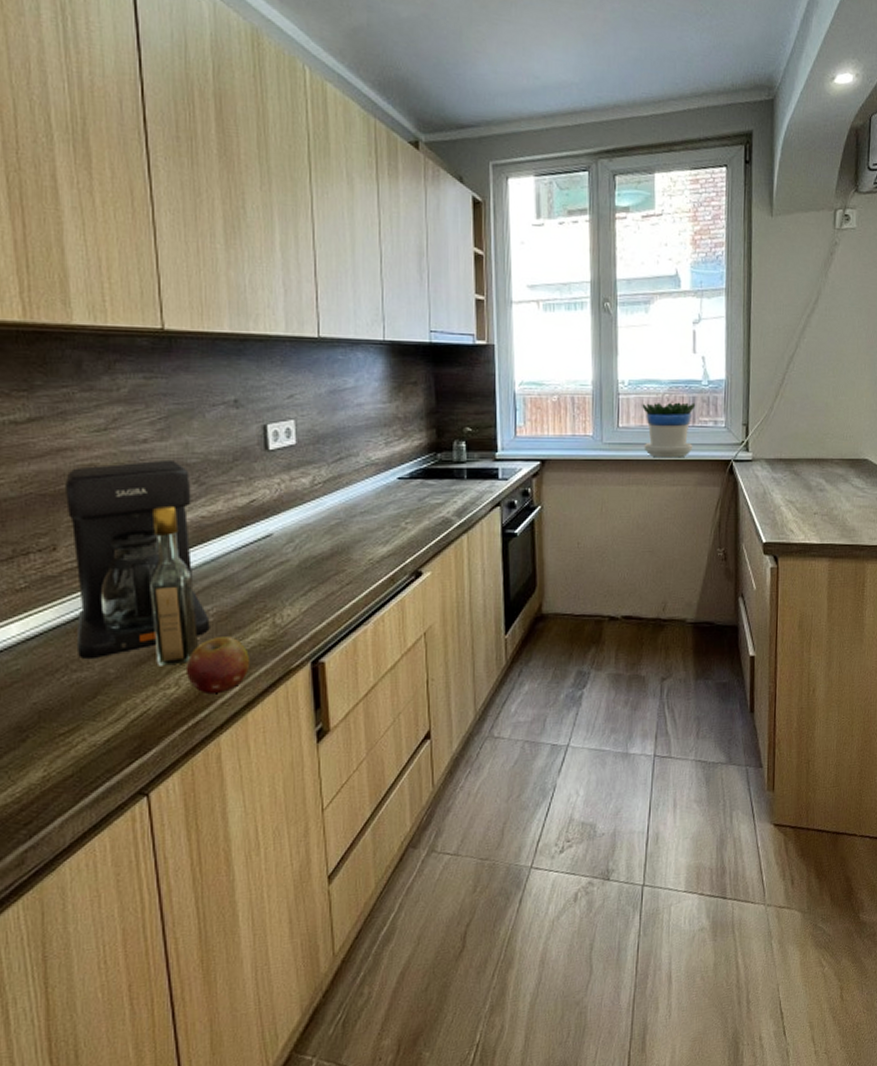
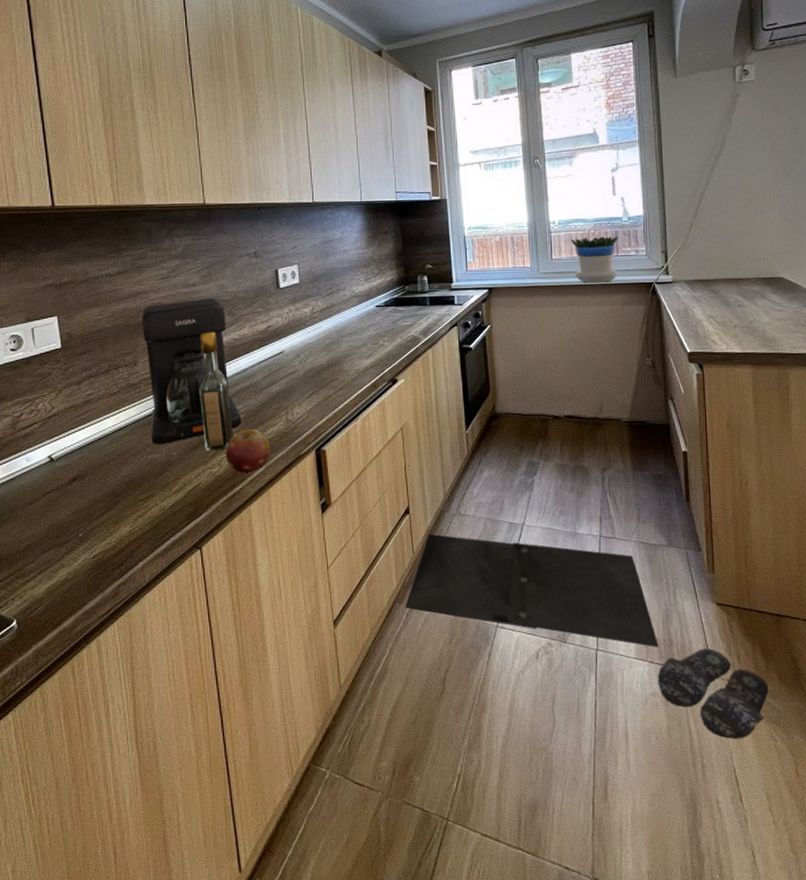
door mat: none [420,762,711,878] -> present [405,534,659,648]
slippers: none [707,874,821,969] -> present [657,648,769,739]

